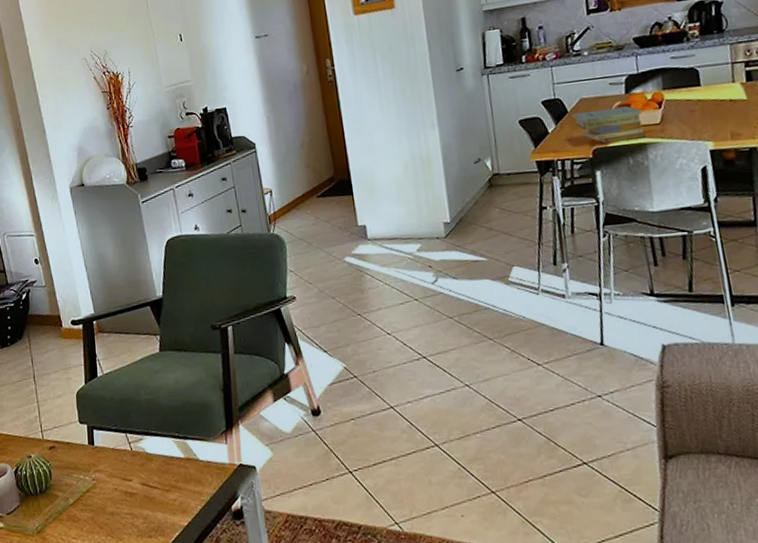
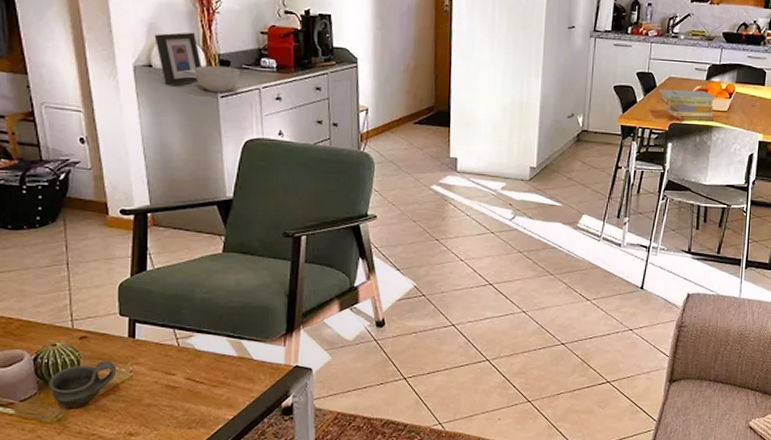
cup: none [28,469,82,520] -> present [49,361,117,408]
picture frame: none [83,148,123,201] -> present [154,32,202,86]
bowl: none [117,173,156,200] -> present [194,65,241,93]

